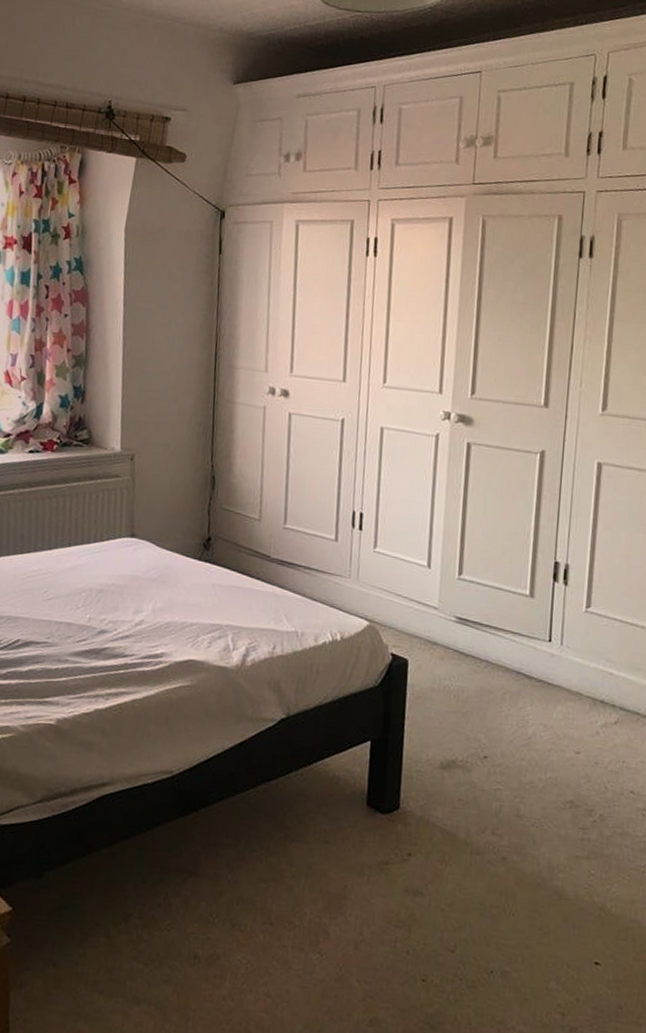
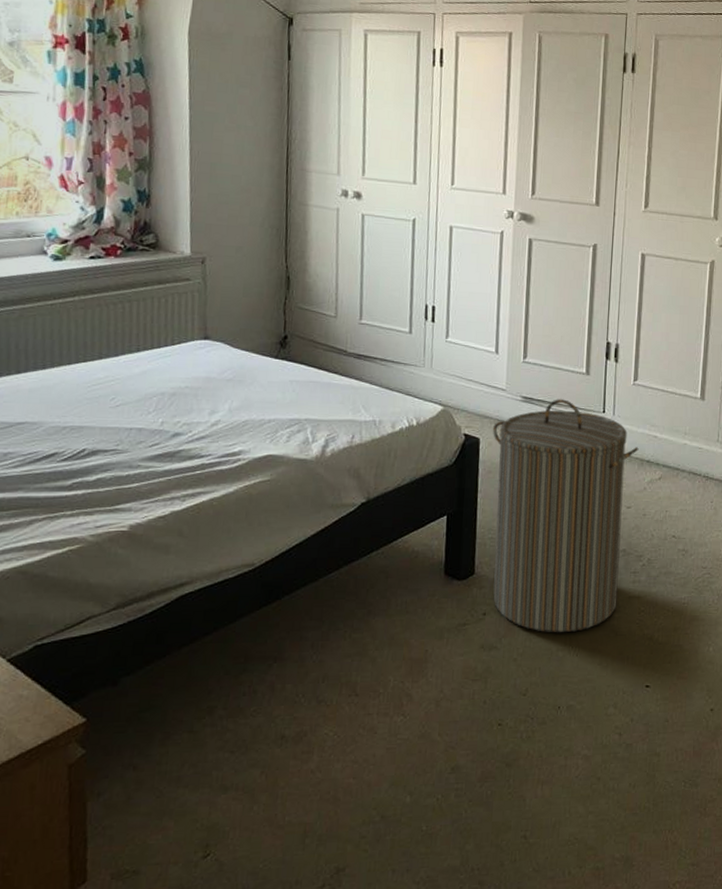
laundry hamper: none [419,622,591,888] -> present [493,399,639,633]

